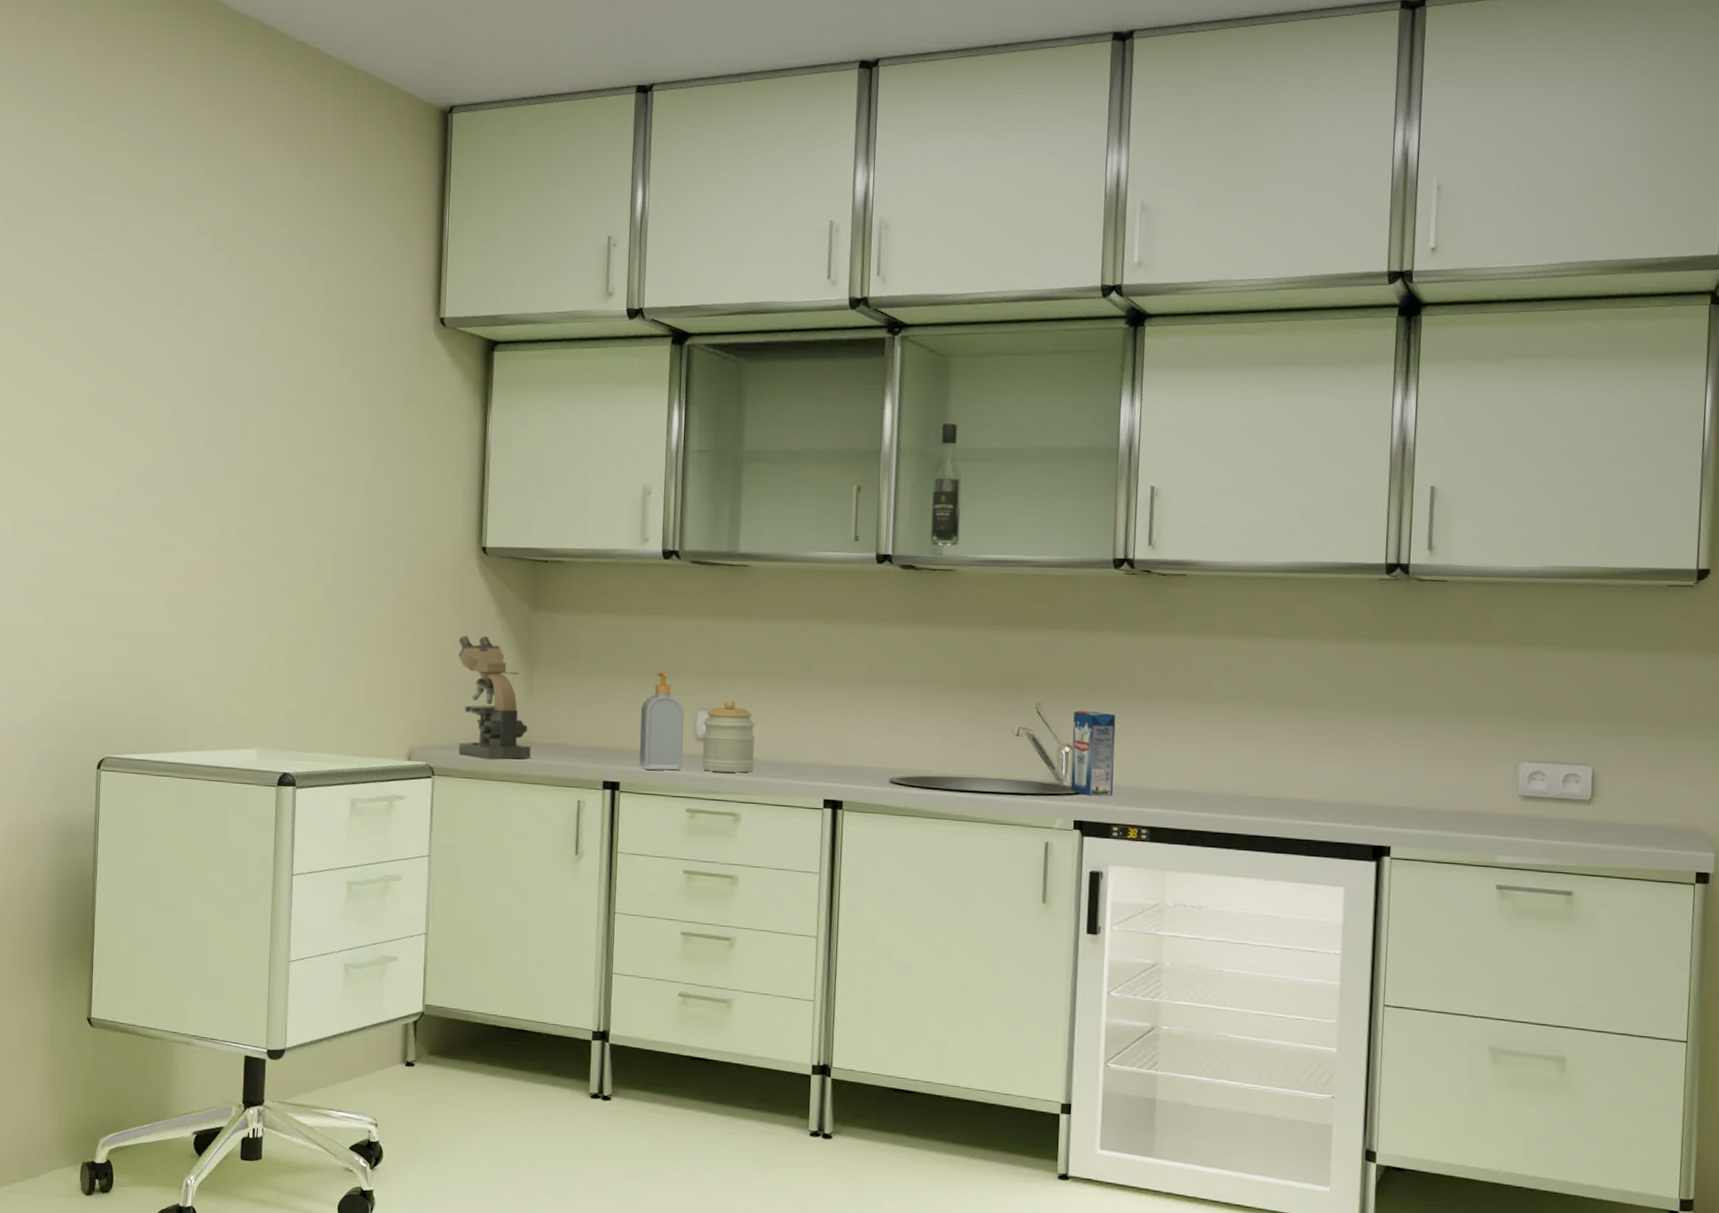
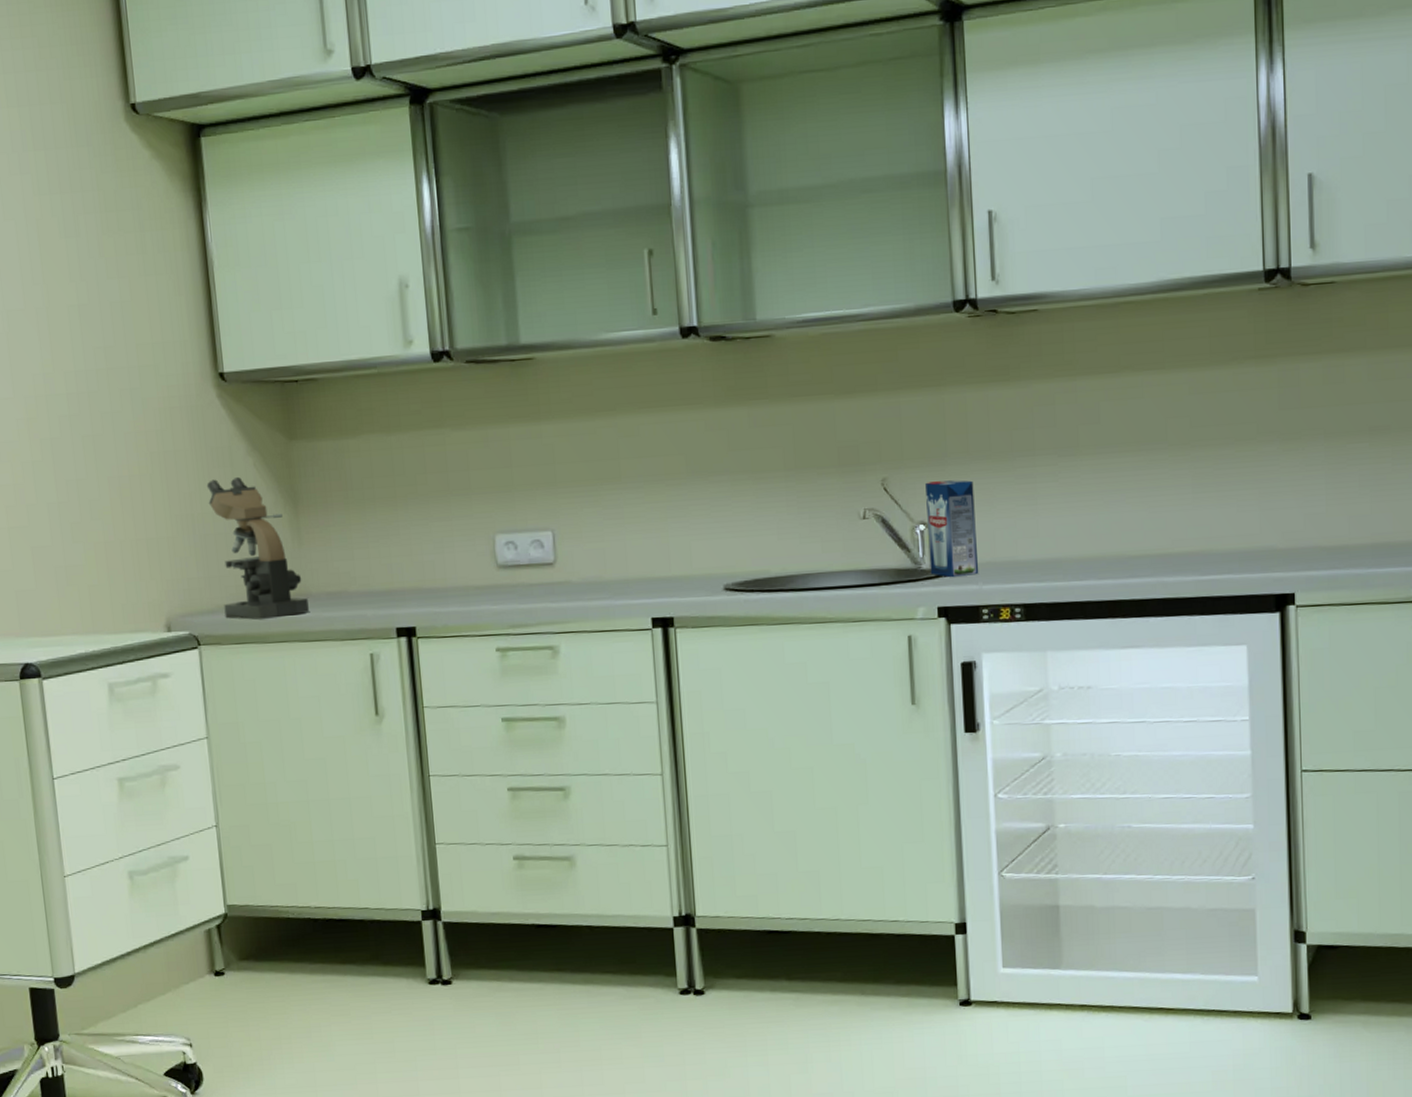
soap bottle: present [639,672,684,771] -> none [429,494,486,610]
jar: present [701,699,756,773] -> none [503,516,568,602]
bottle: present [930,423,962,546] -> none [735,162,774,309]

